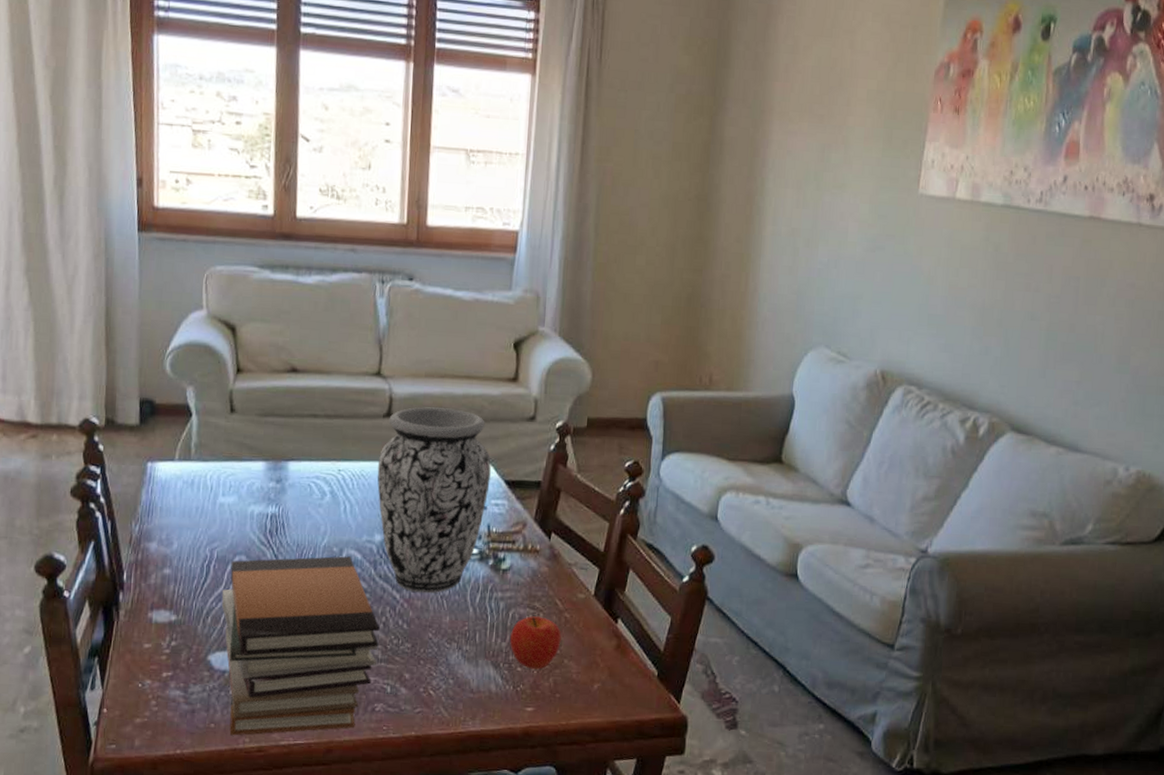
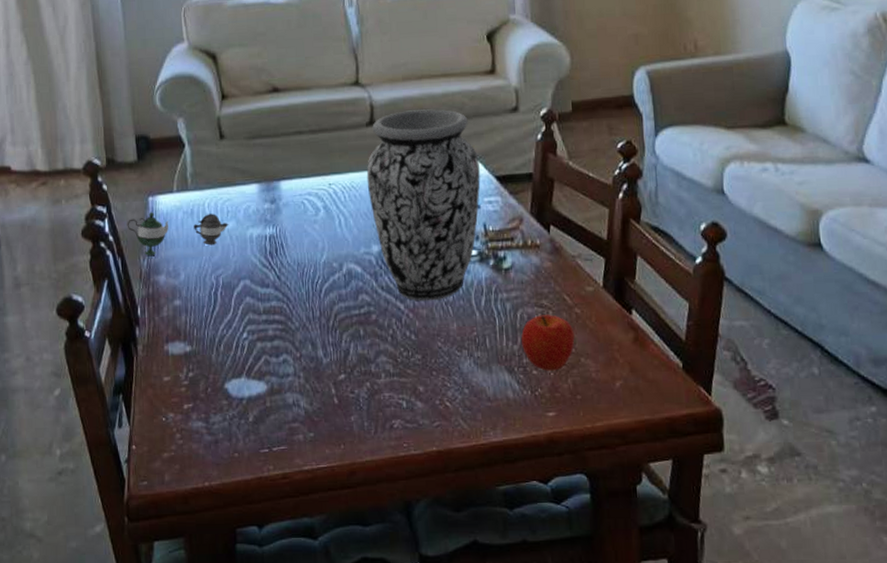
teapot: none [121,478,230,522] -> present [127,212,229,256]
book stack: present [221,556,380,736] -> none [231,270,389,464]

